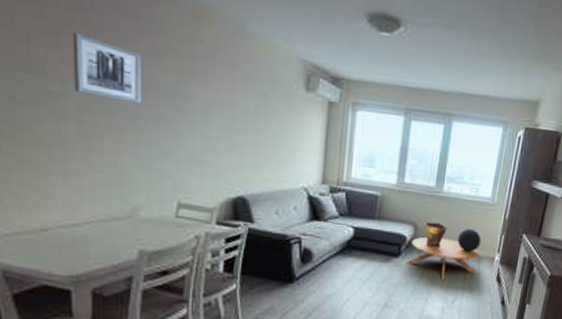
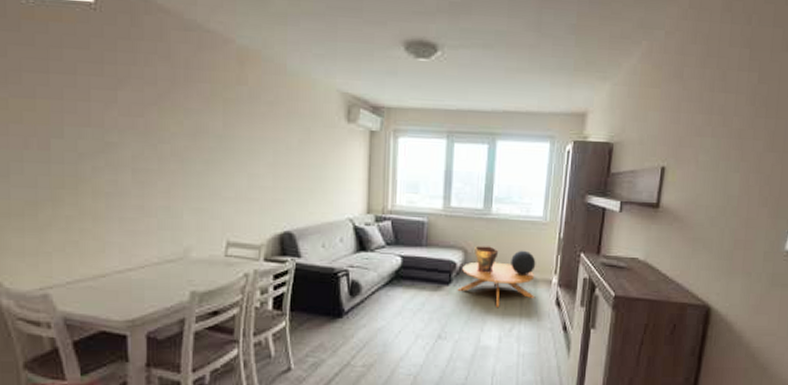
wall art: present [72,32,142,105] -> none [128,85,192,149]

